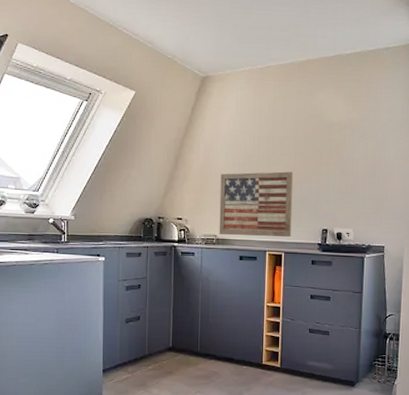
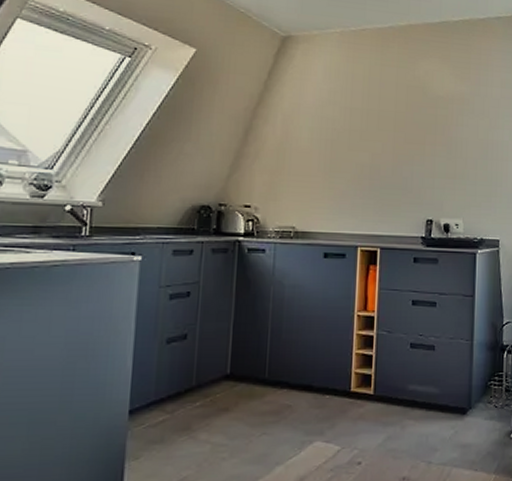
wall art: present [219,171,294,237] -> none [298,150,392,229]

